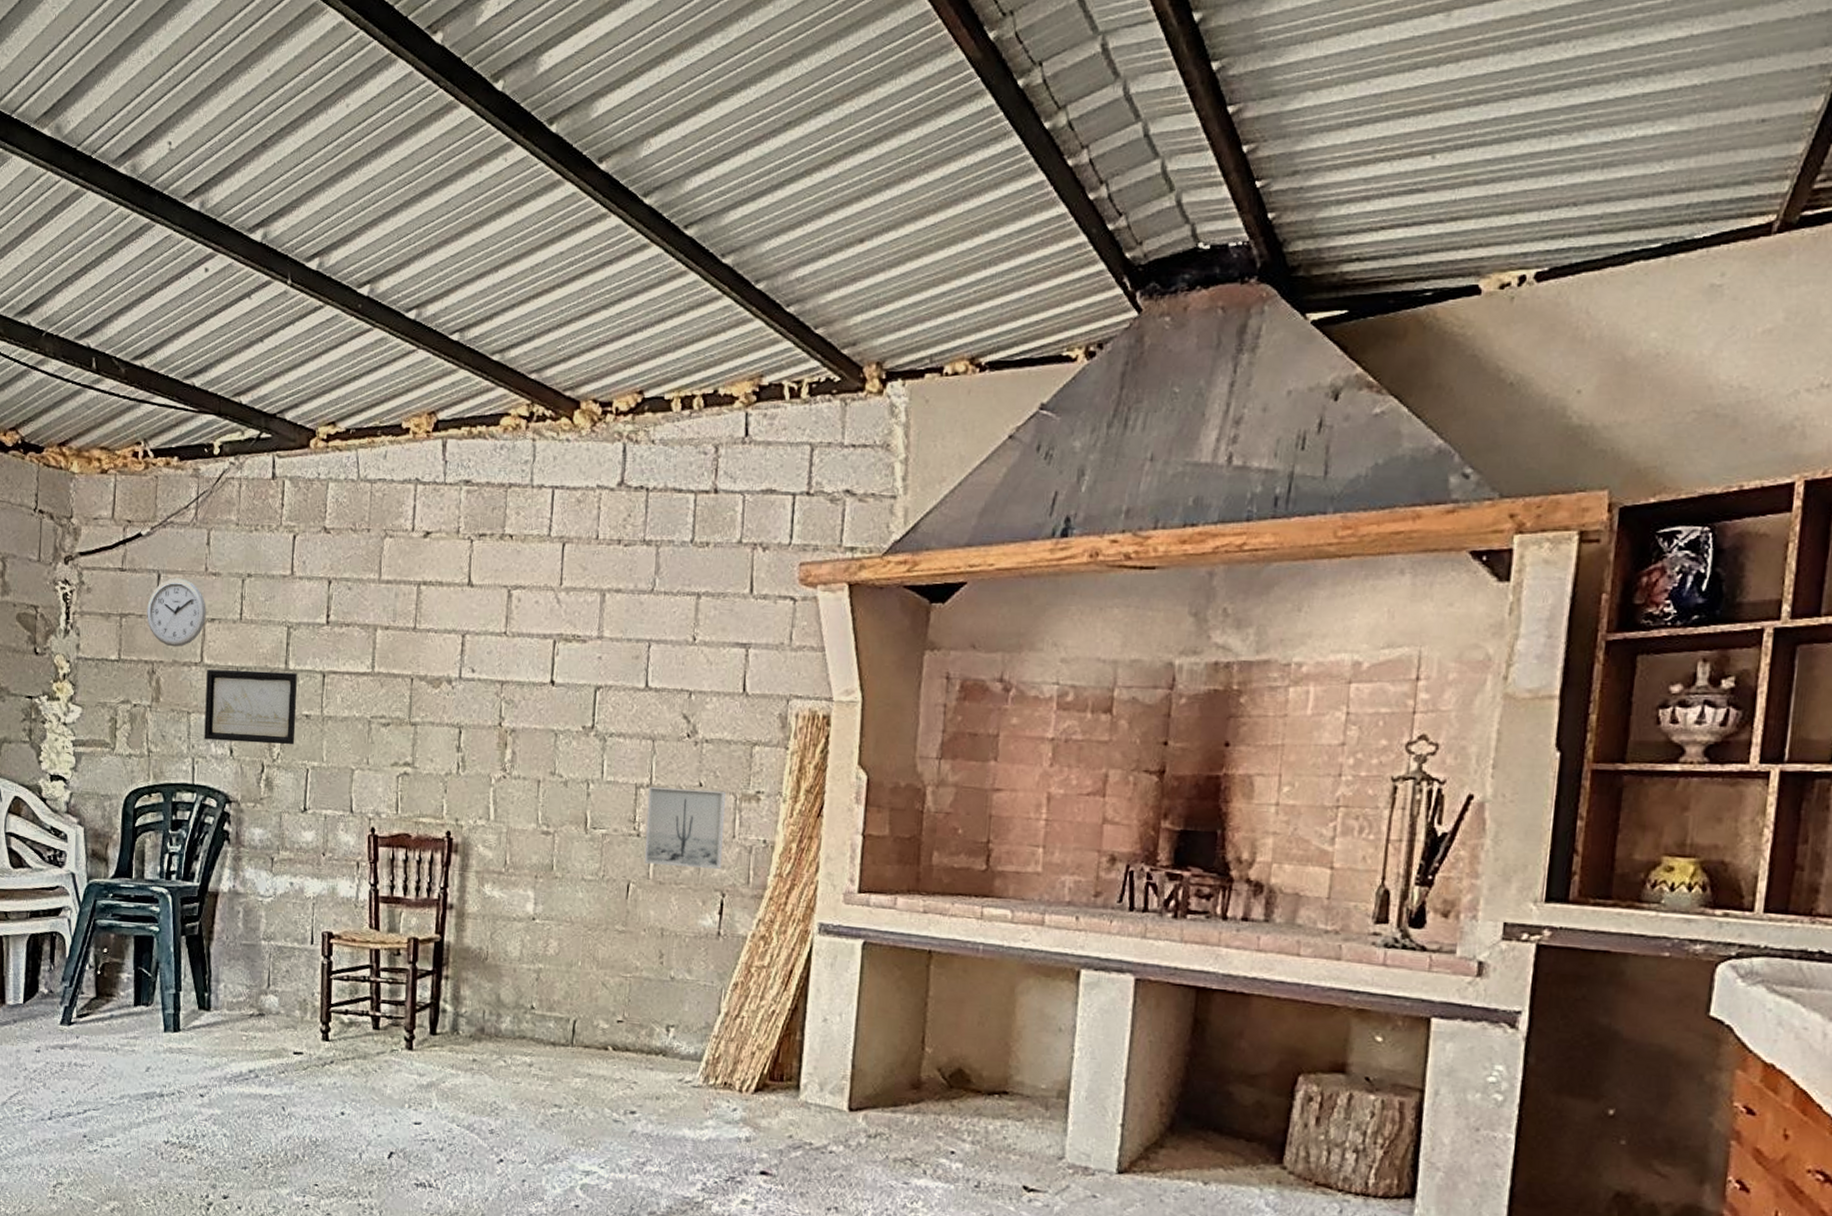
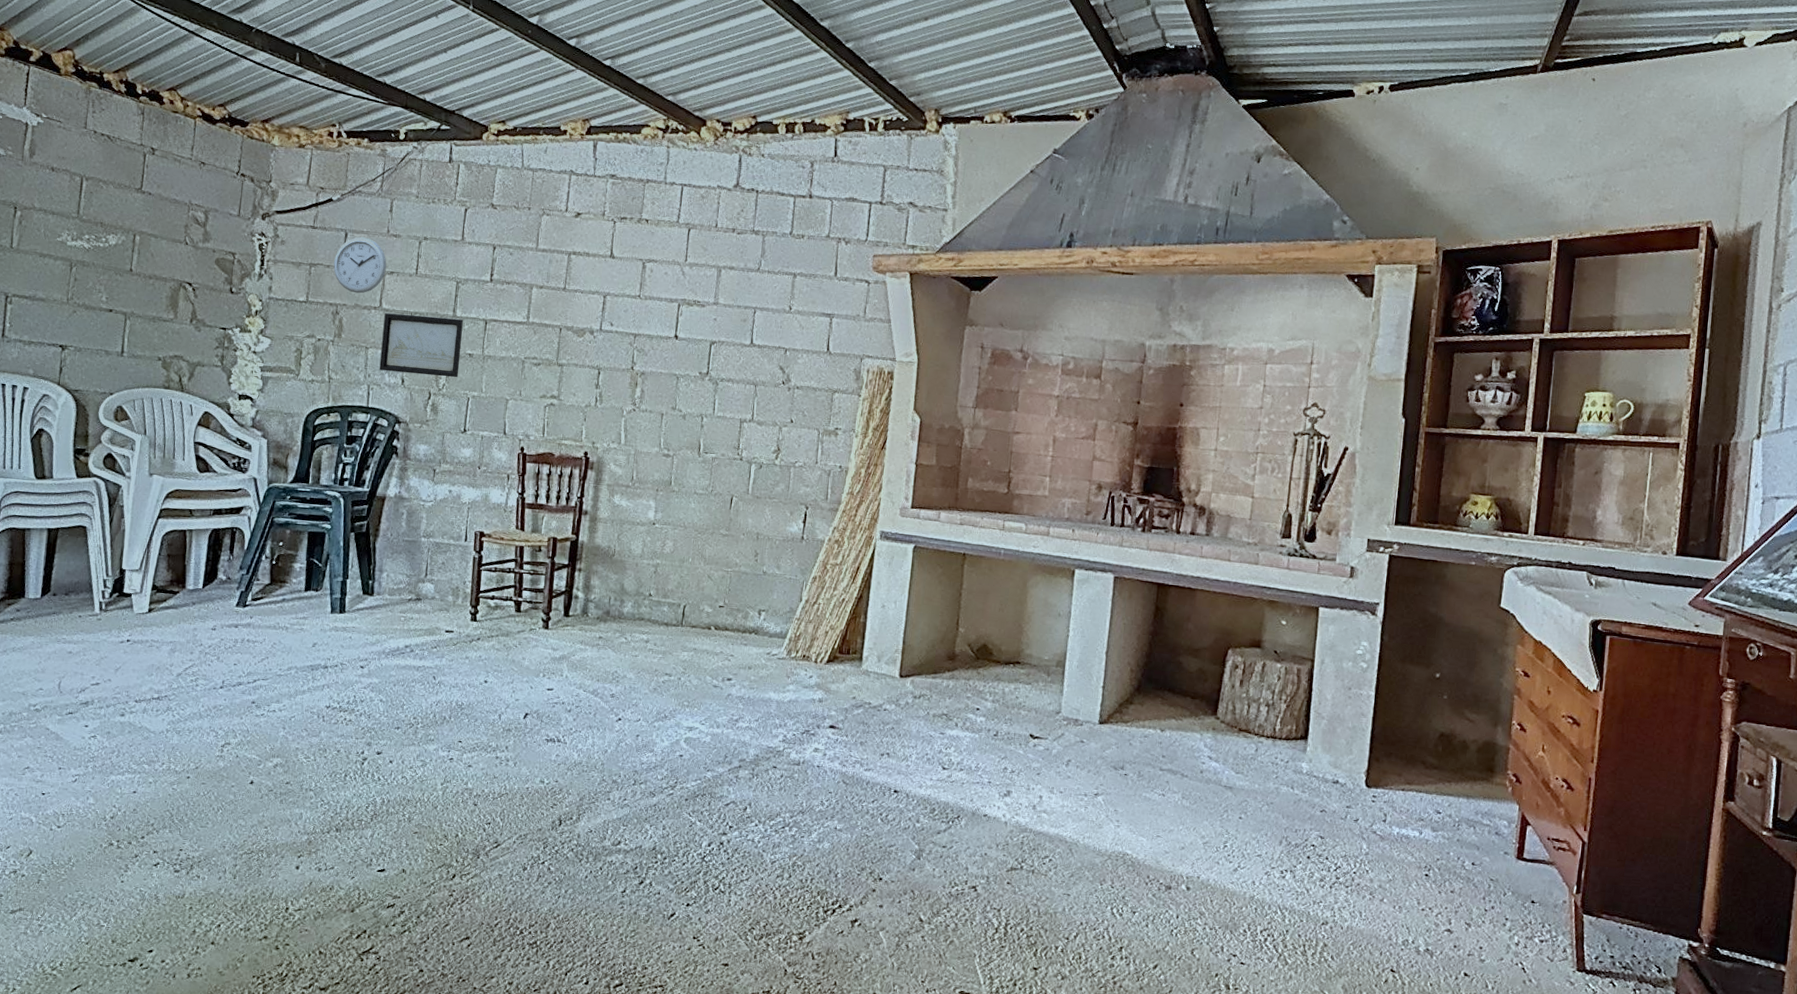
wall art: present [644,786,727,869] -> none [745,421,812,487]

